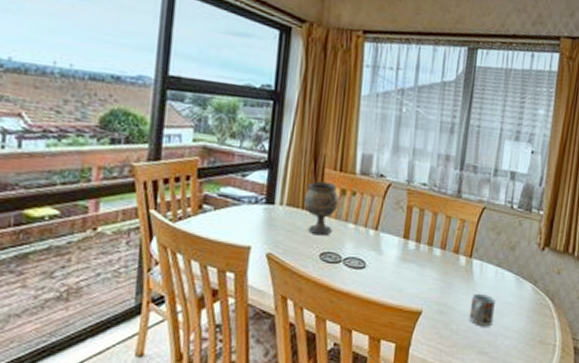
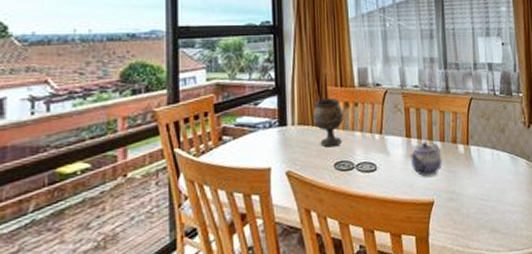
teapot: none [404,246,440,284] -> present [410,141,442,177]
cup: present [469,293,495,327] -> none [475,175,499,206]

